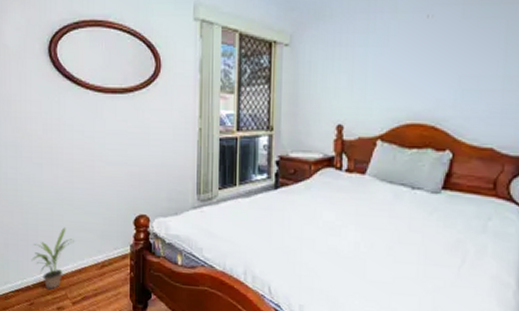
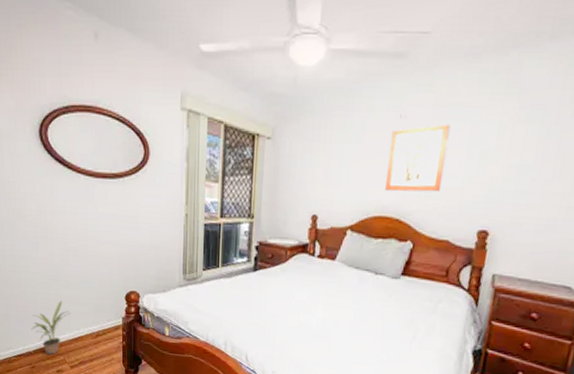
wall art: none [416,23,483,97] -> present [385,124,451,192]

